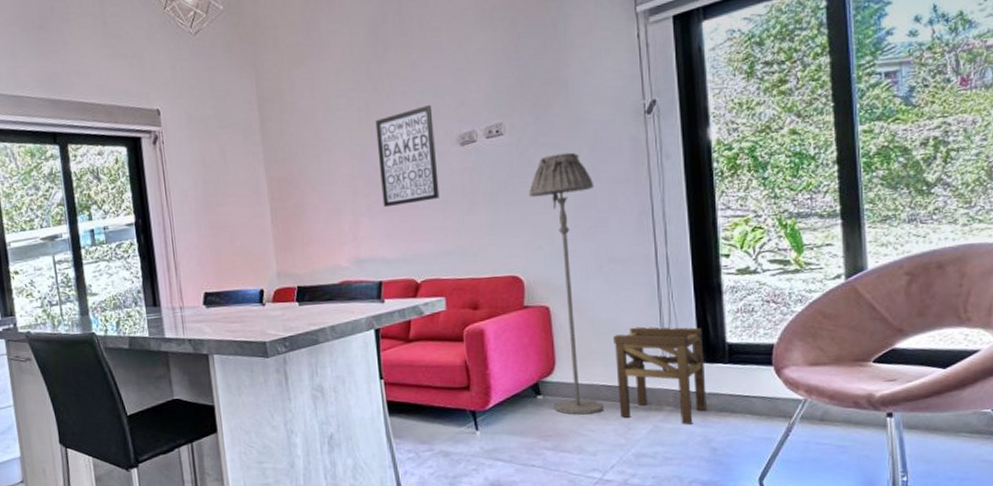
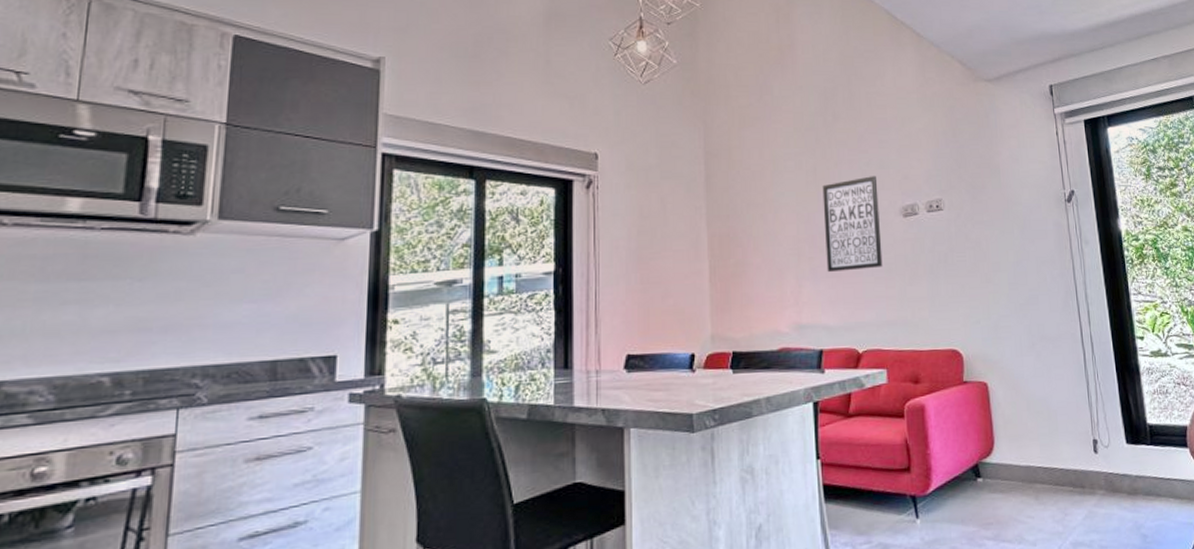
floor lamp: present [529,152,604,415] -> none [967,231,1042,500]
stool: present [613,326,707,425] -> none [1047,405,1135,510]

